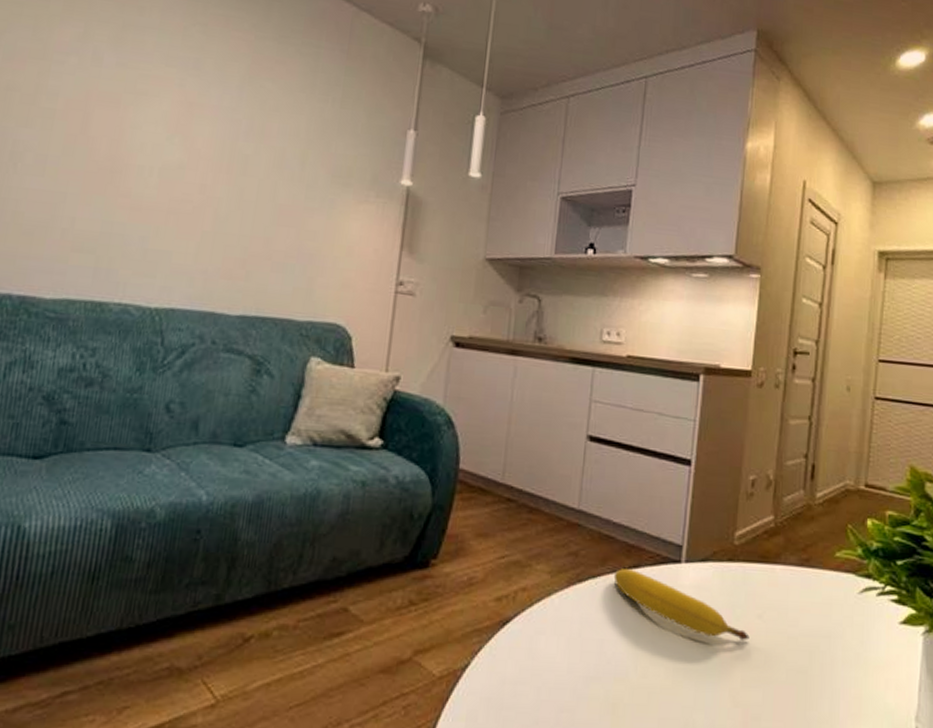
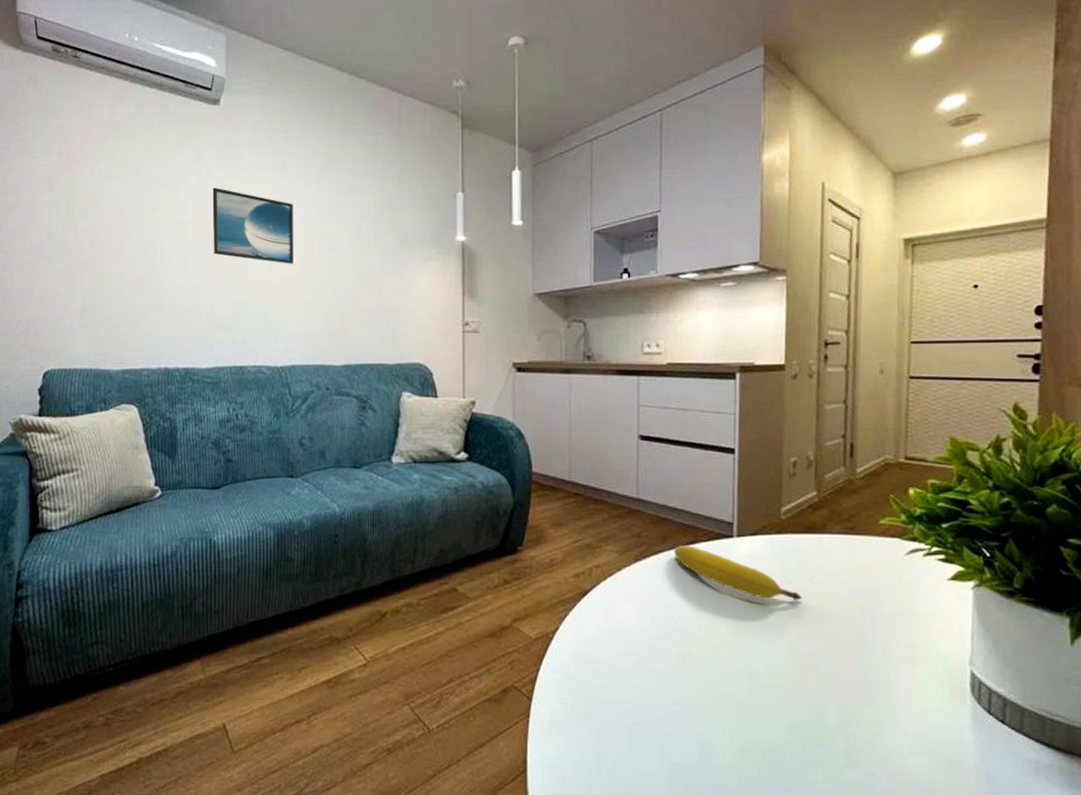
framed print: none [85,75,202,184] -> present [212,187,294,264]

